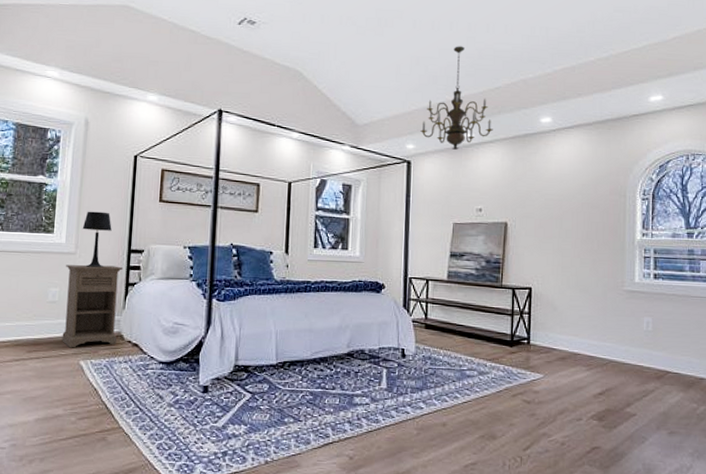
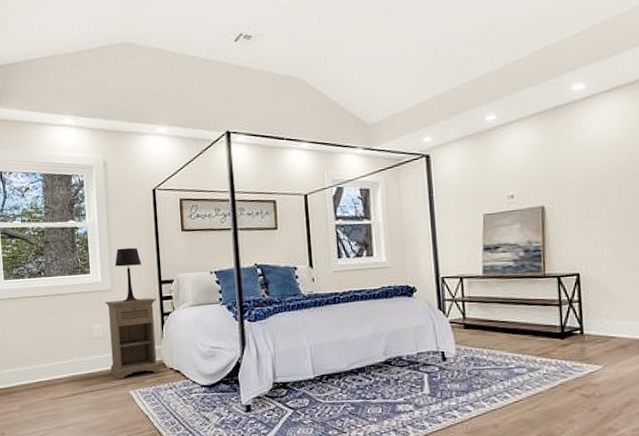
chandelier: present [420,46,493,150] -> none [436,21,518,136]

